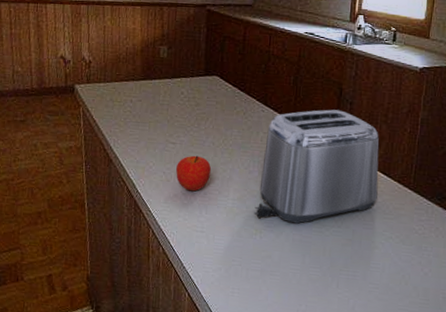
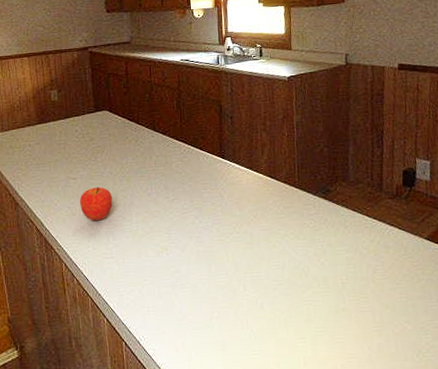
toaster: present [254,109,380,224] -> none [157,125,268,237]

